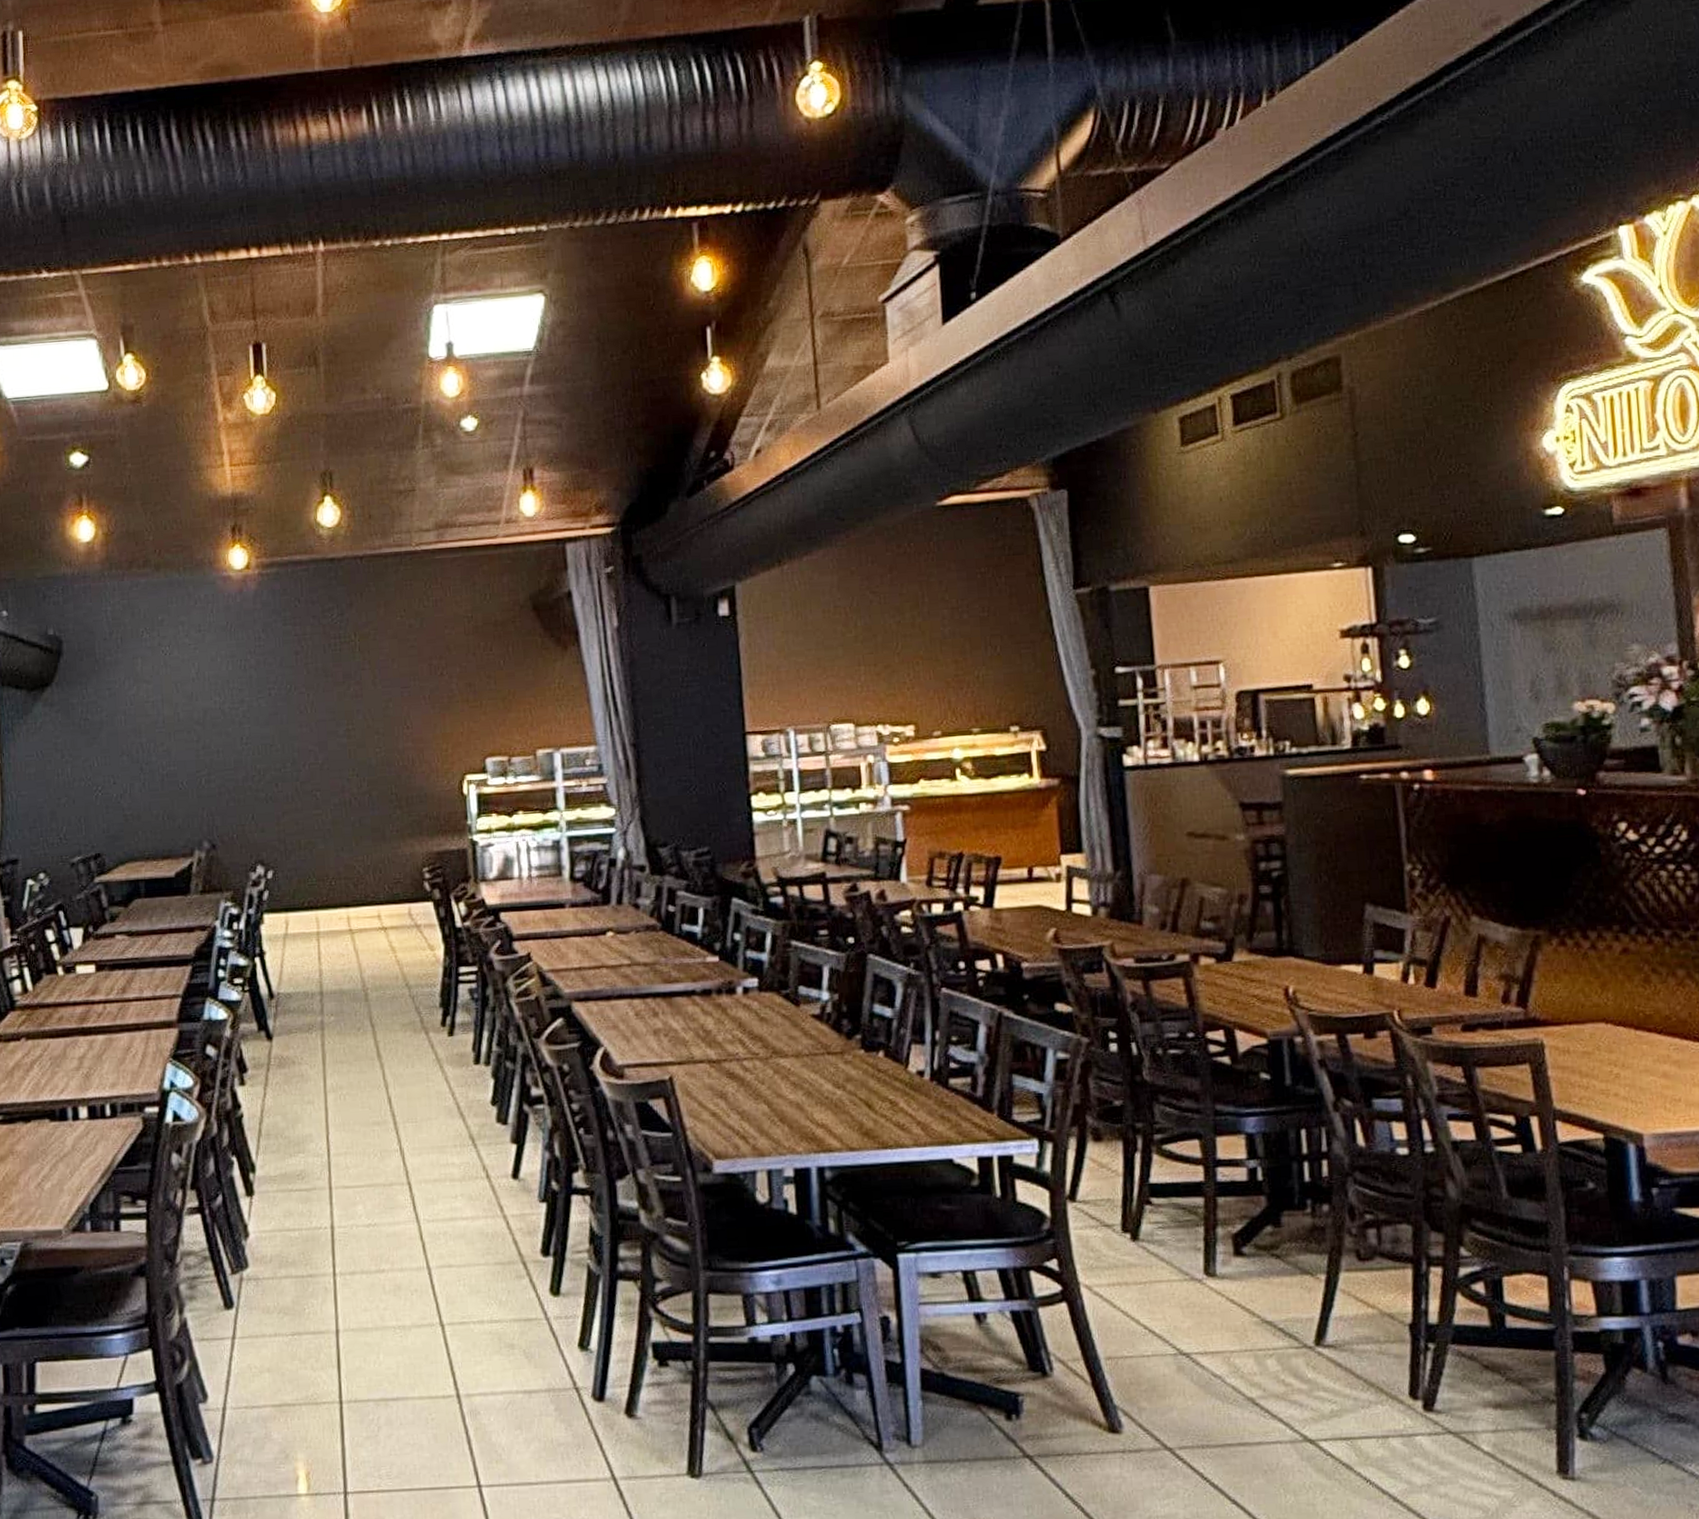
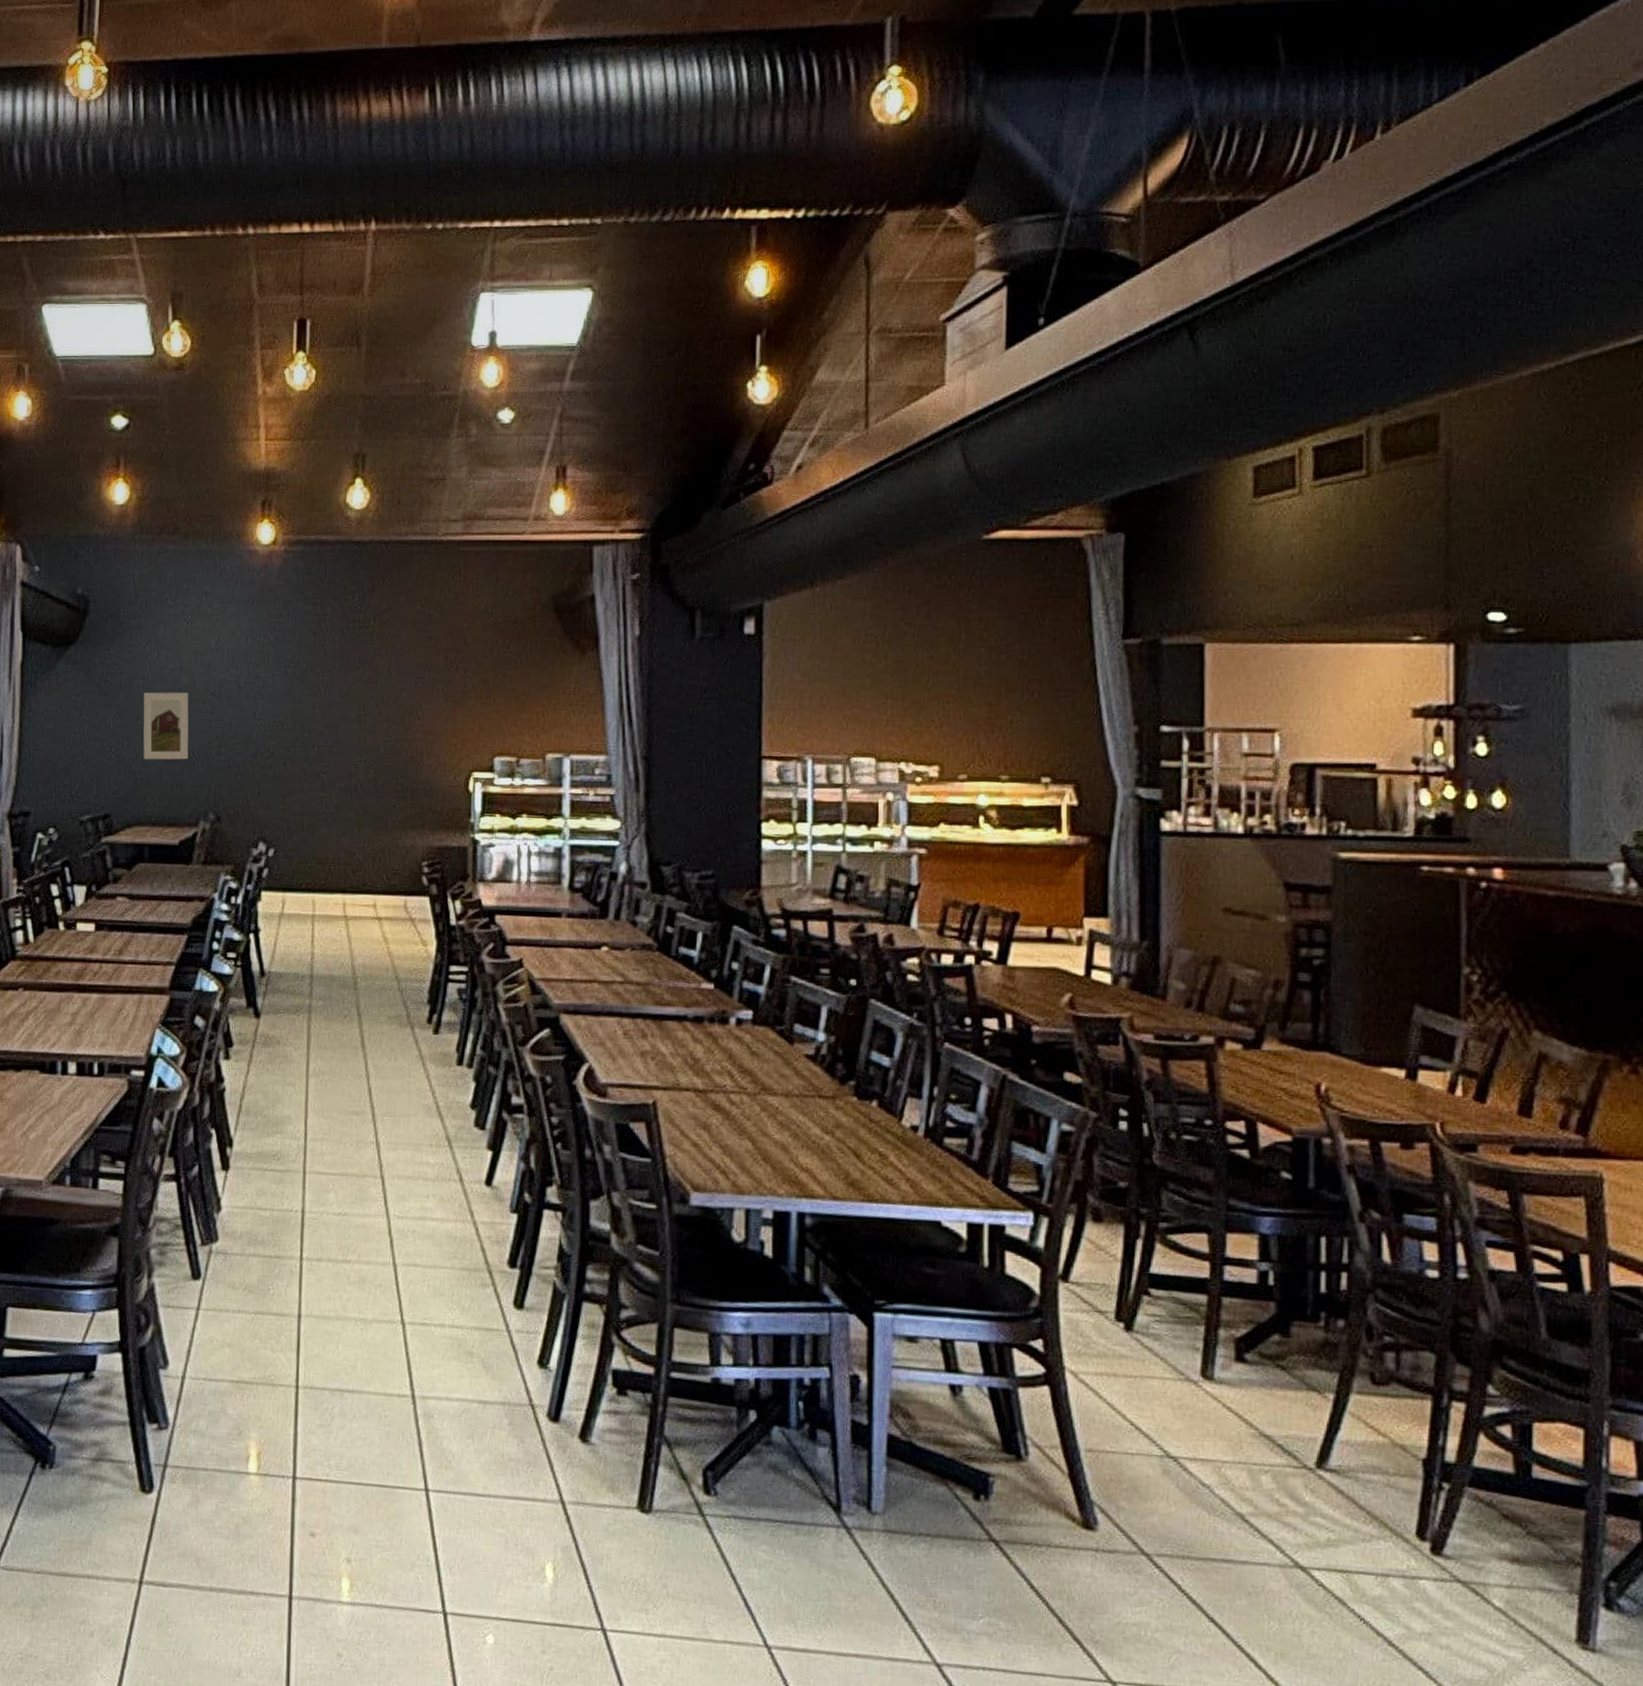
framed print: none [126,724,178,795] -> present [143,692,189,760]

